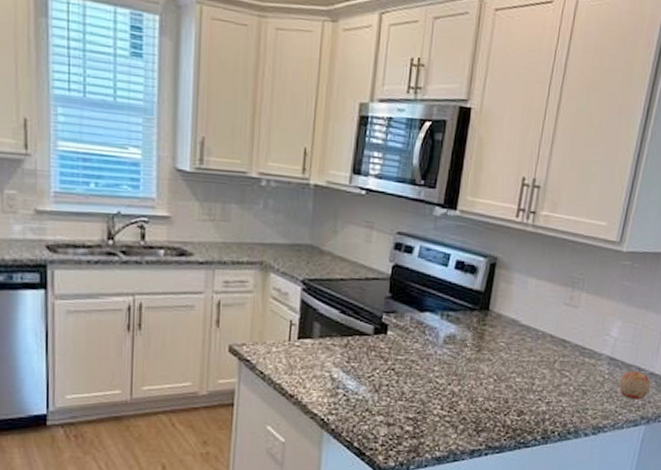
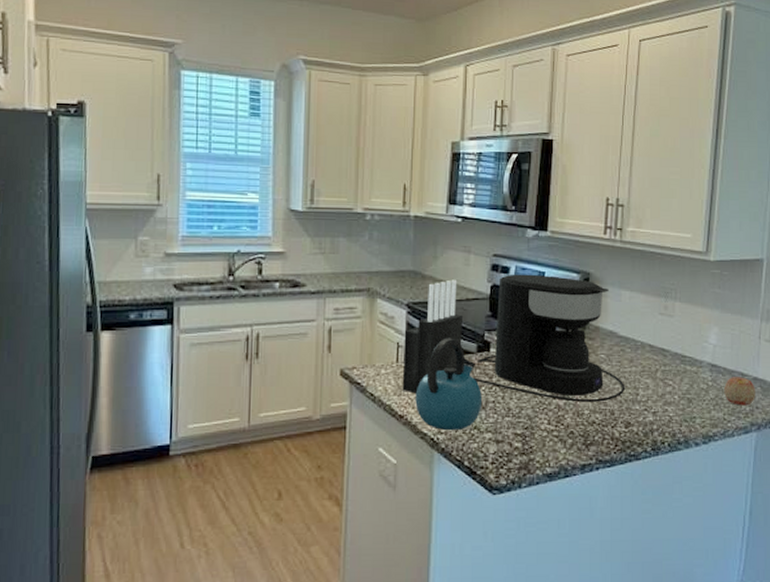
knife block: none [293,256,361,374] -> present [402,279,462,394]
kettle: none [306,318,377,411] -> present [415,338,483,430]
coffee maker: none [368,254,522,391] -> present [474,274,626,403]

